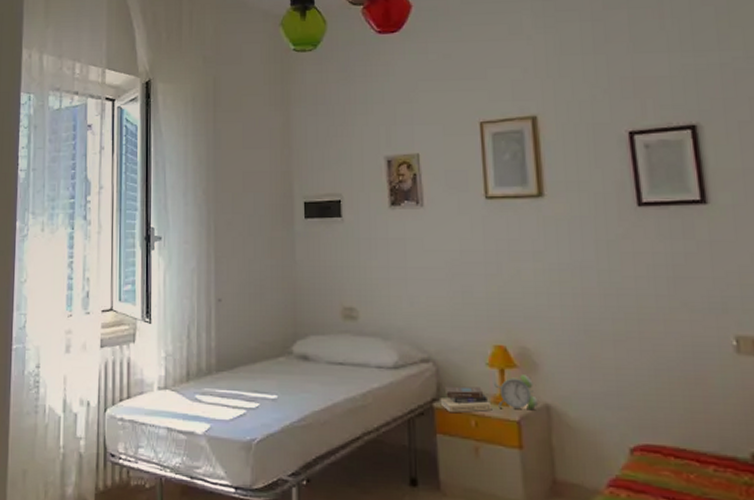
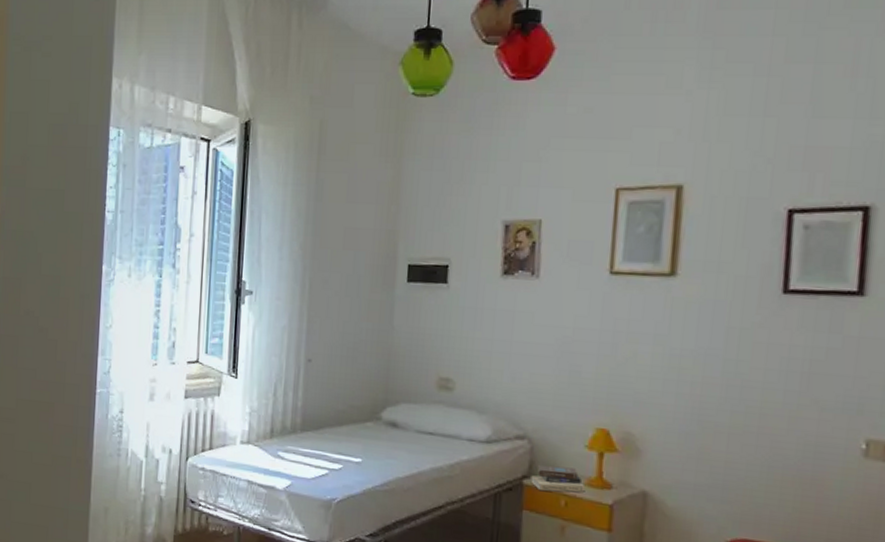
alarm clock: present [493,375,537,411] -> none [589,460,635,496]

